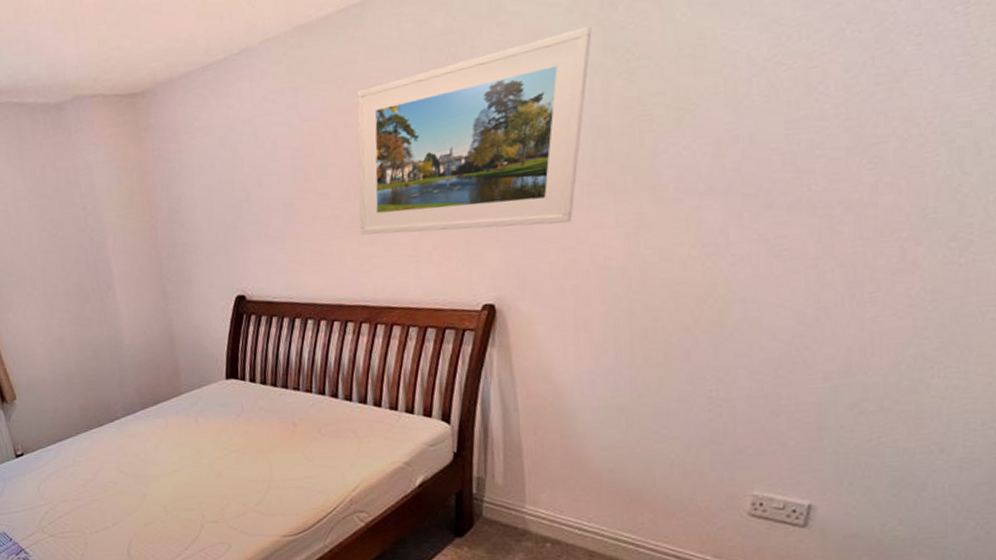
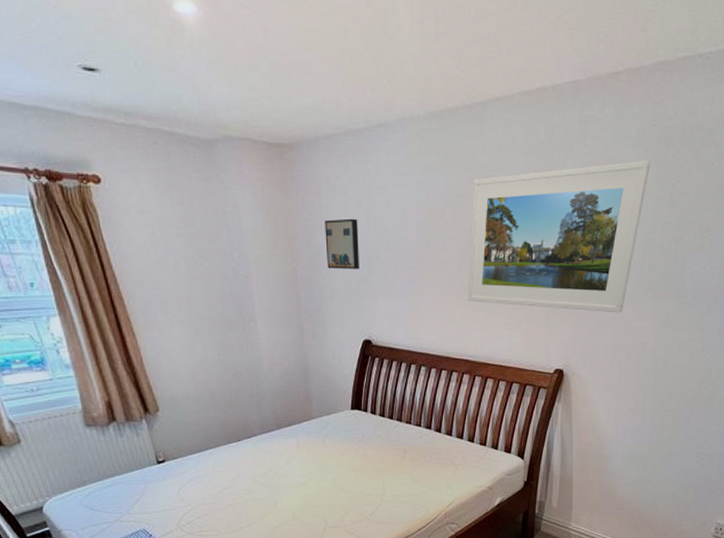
wall art: none [184,159,227,221] -> present [324,218,359,269]

